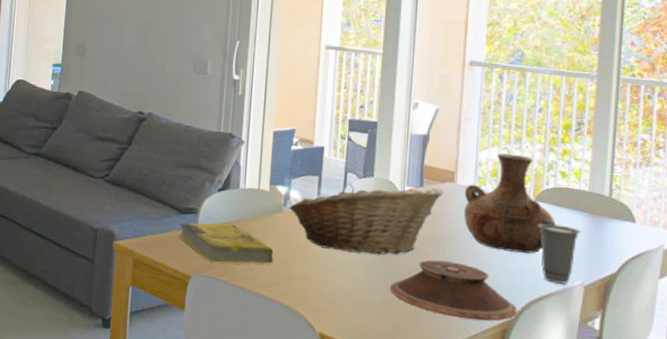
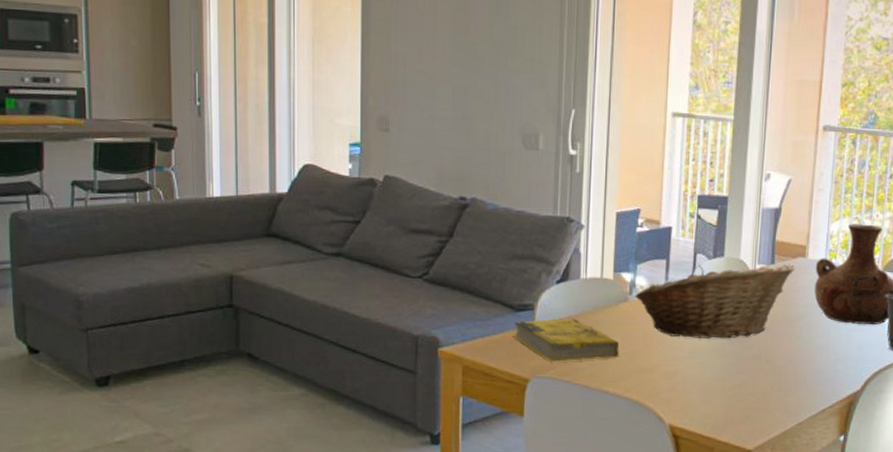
plate: present [390,259,518,321] -> none [741,339,863,396]

